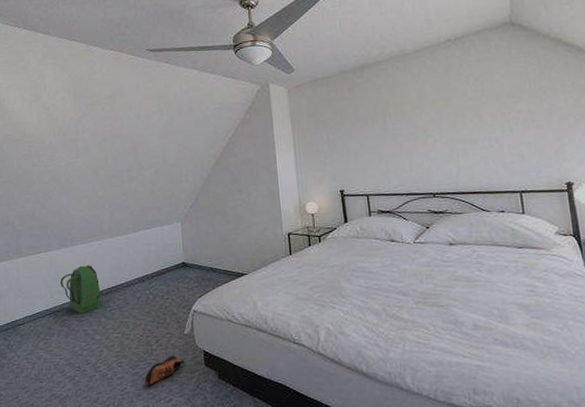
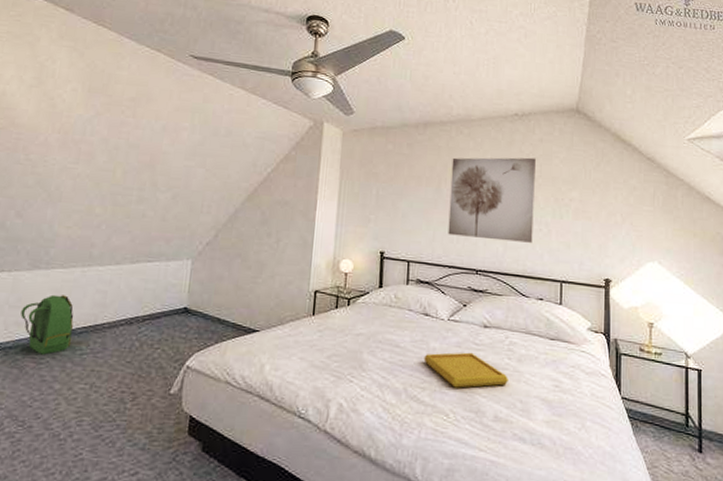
shoe: present [145,355,185,387] -> none [107,418,164,454]
wall art: none [393,78,485,166] -> present [448,157,536,243]
serving tray: none [396,269,482,303] -> present [424,352,508,388]

